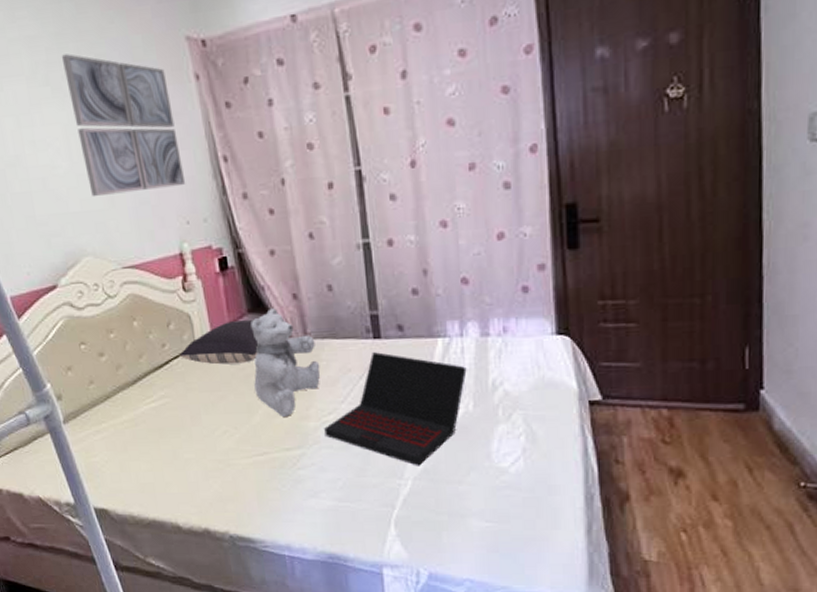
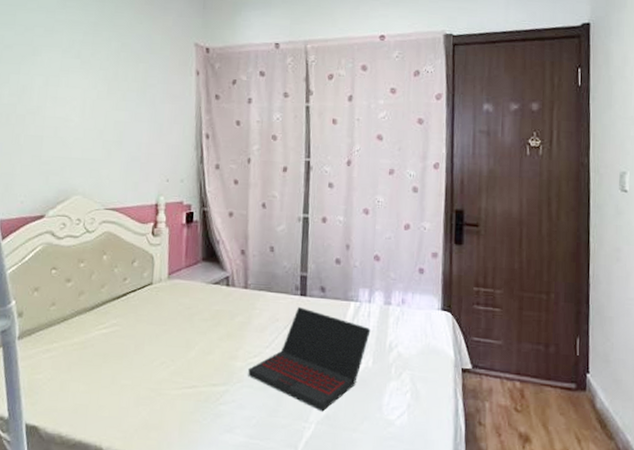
wall art: present [61,53,186,197] -> none [93,38,174,151]
pillow: present [179,319,258,365] -> none [137,265,206,304]
teddy bear: present [251,308,321,417] -> none [195,259,254,355]

